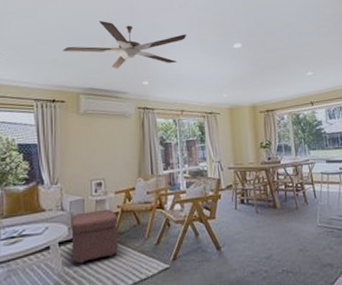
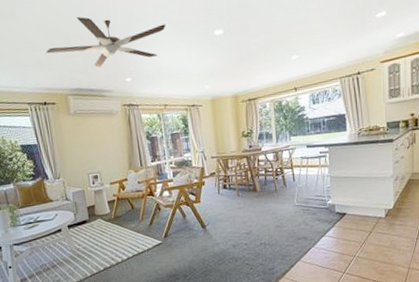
ottoman: present [71,209,118,265] -> none [75,197,118,243]

